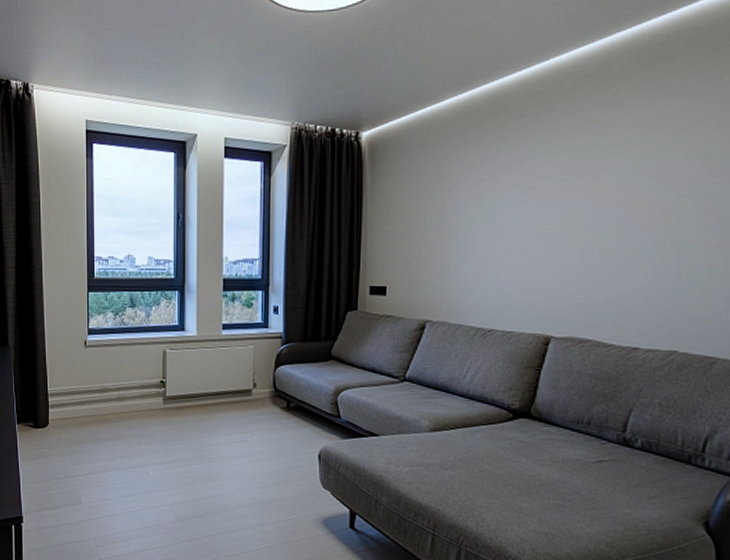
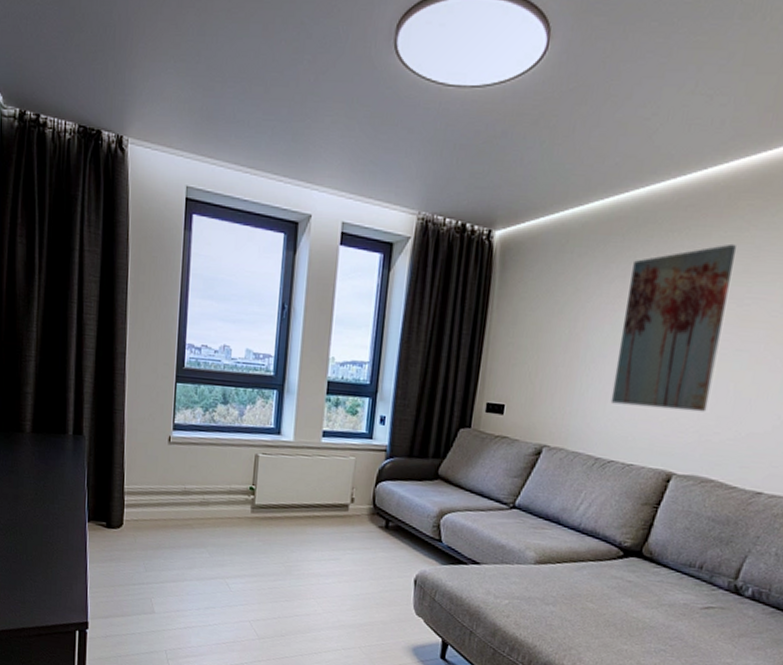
wall art: none [484,123,584,278] -> present [610,243,736,412]

